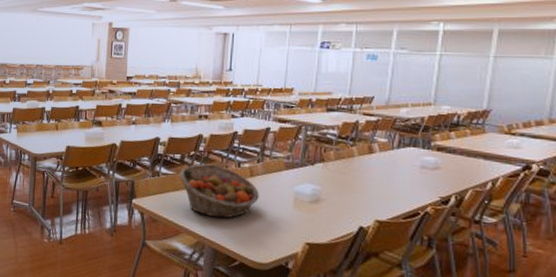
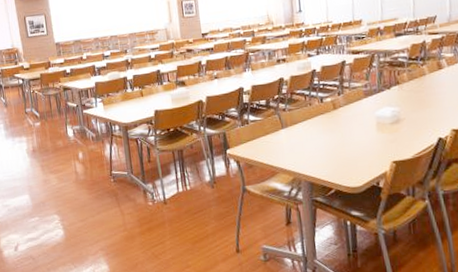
fruit basket: present [179,164,259,219] -> none [267,104,345,154]

